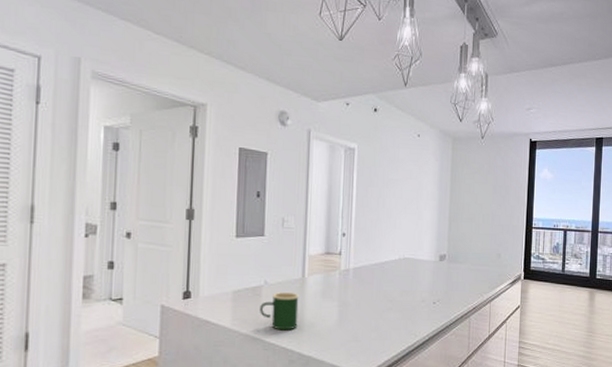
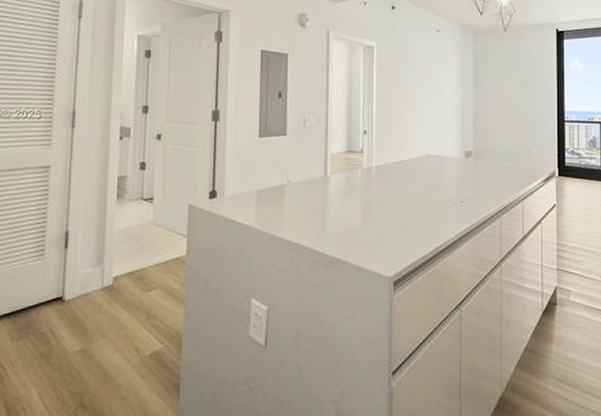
mug: present [260,292,299,331] -> none [283,191,322,230]

